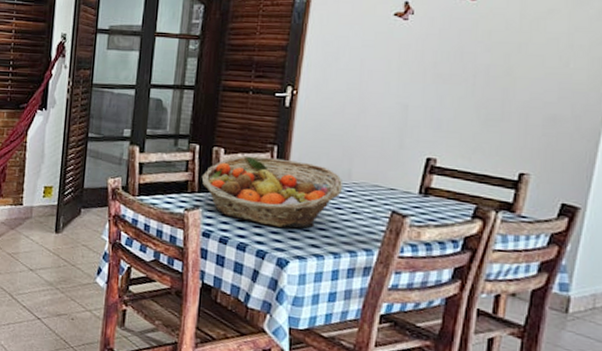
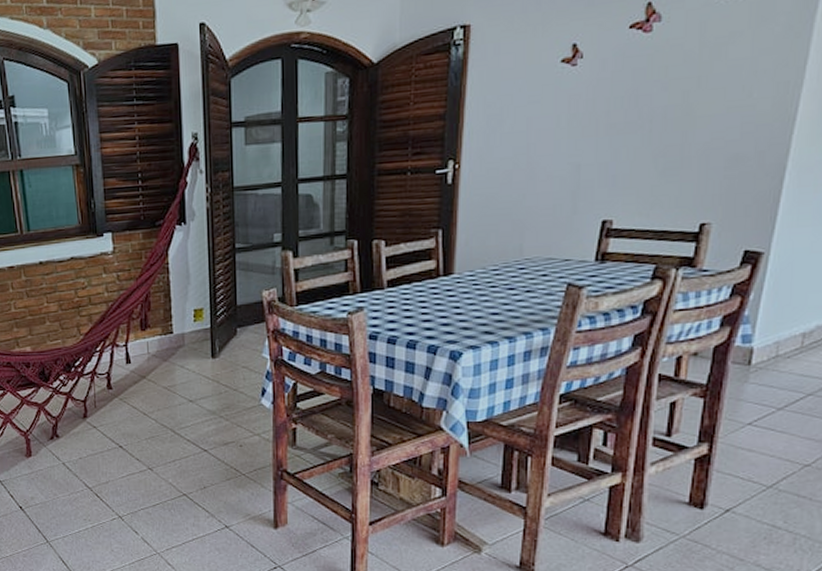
fruit basket: present [201,156,344,228] -> none [363,243,515,318]

